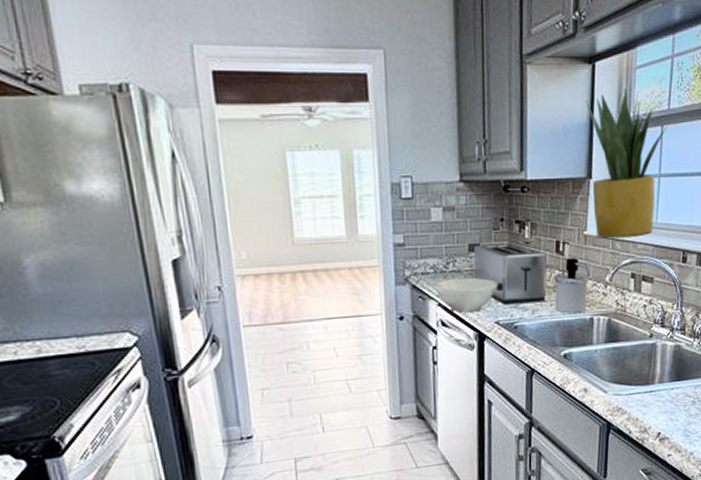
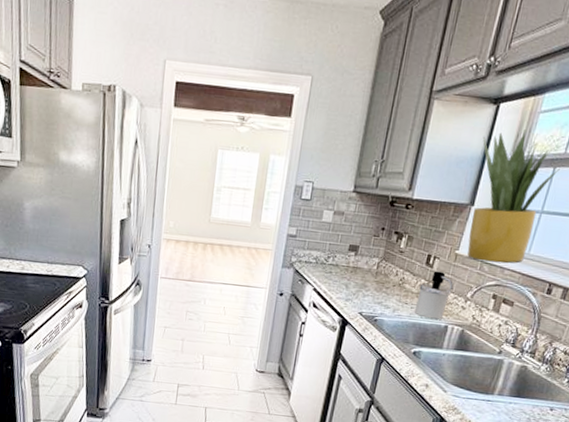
bowl: present [434,277,498,313] -> none [313,270,368,301]
toaster: present [473,243,547,305] -> none [348,246,417,304]

